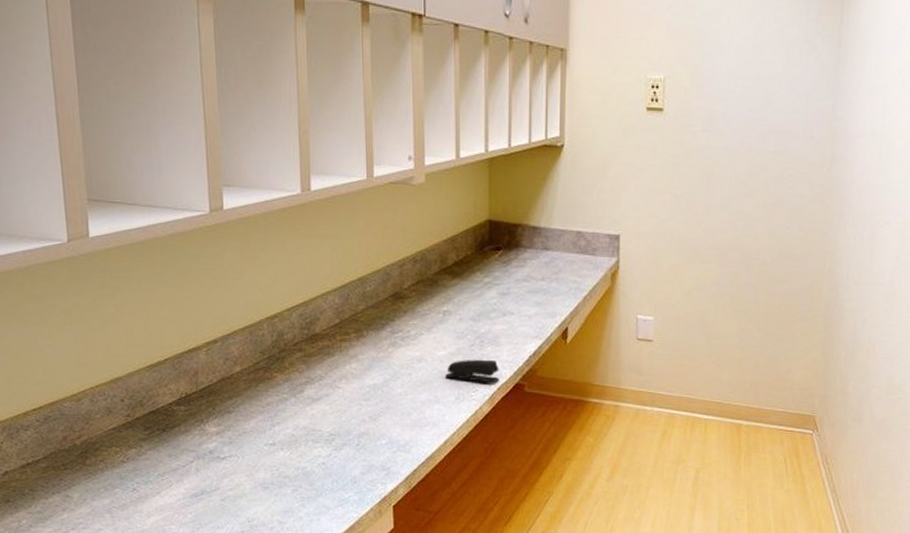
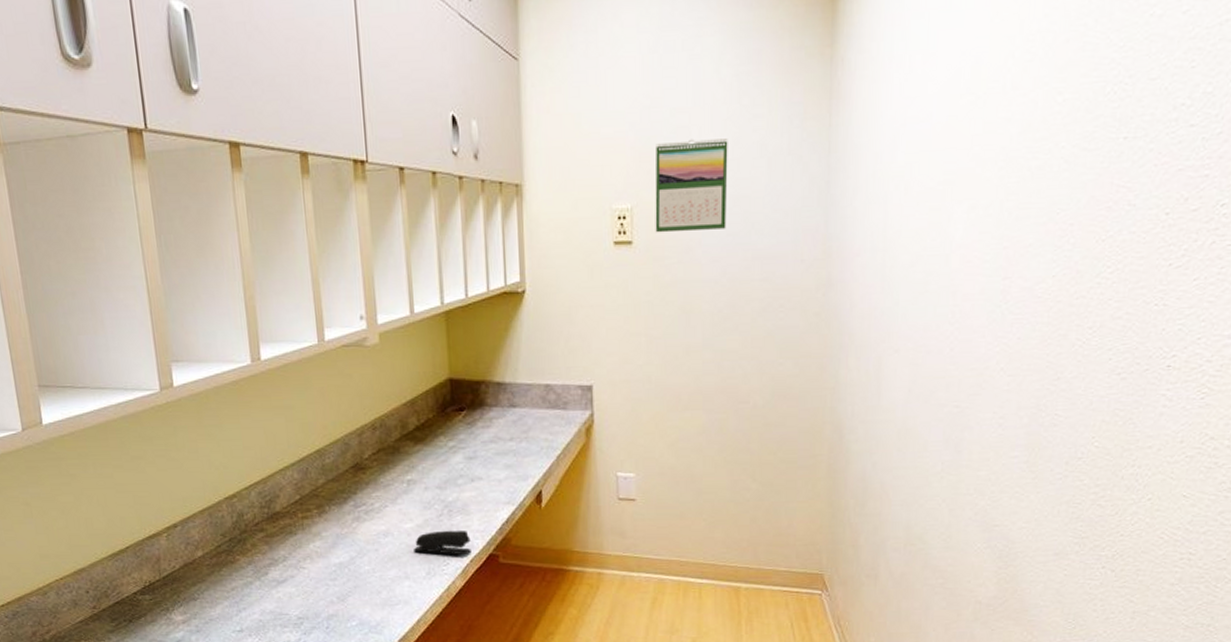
calendar: none [684,22,753,104] -> present [655,138,728,233]

